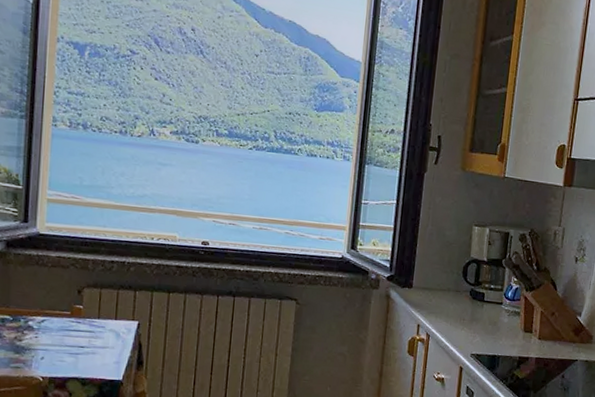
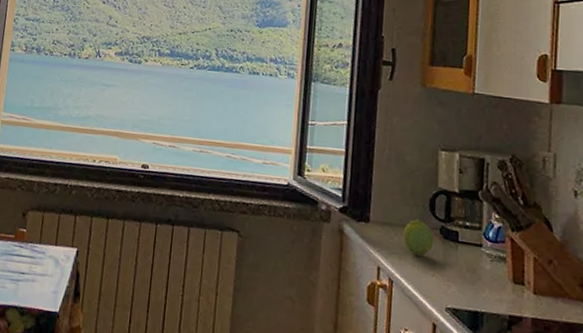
fruit: none [439,284,465,314] -> present [403,219,434,256]

